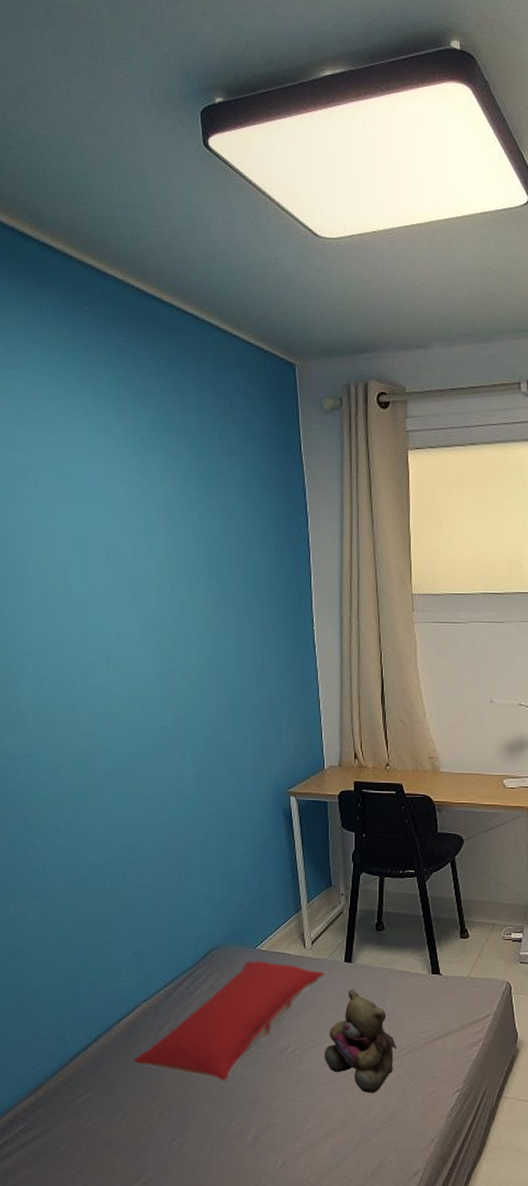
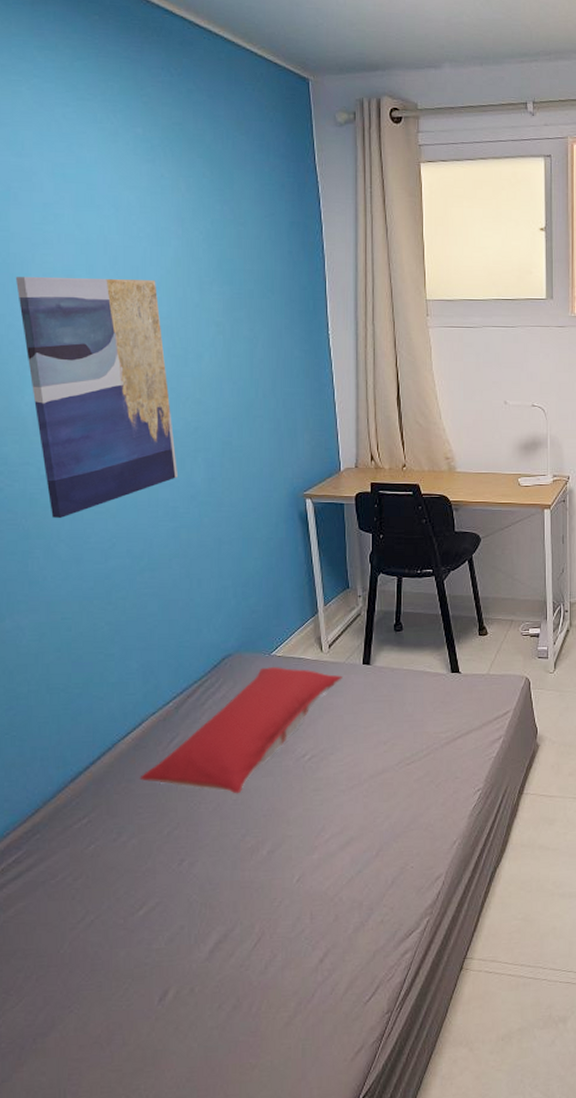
wall art: none [13,572,168,811] -> present [15,276,179,519]
teddy bear: present [324,989,397,1093] -> none [342,691,417,797]

